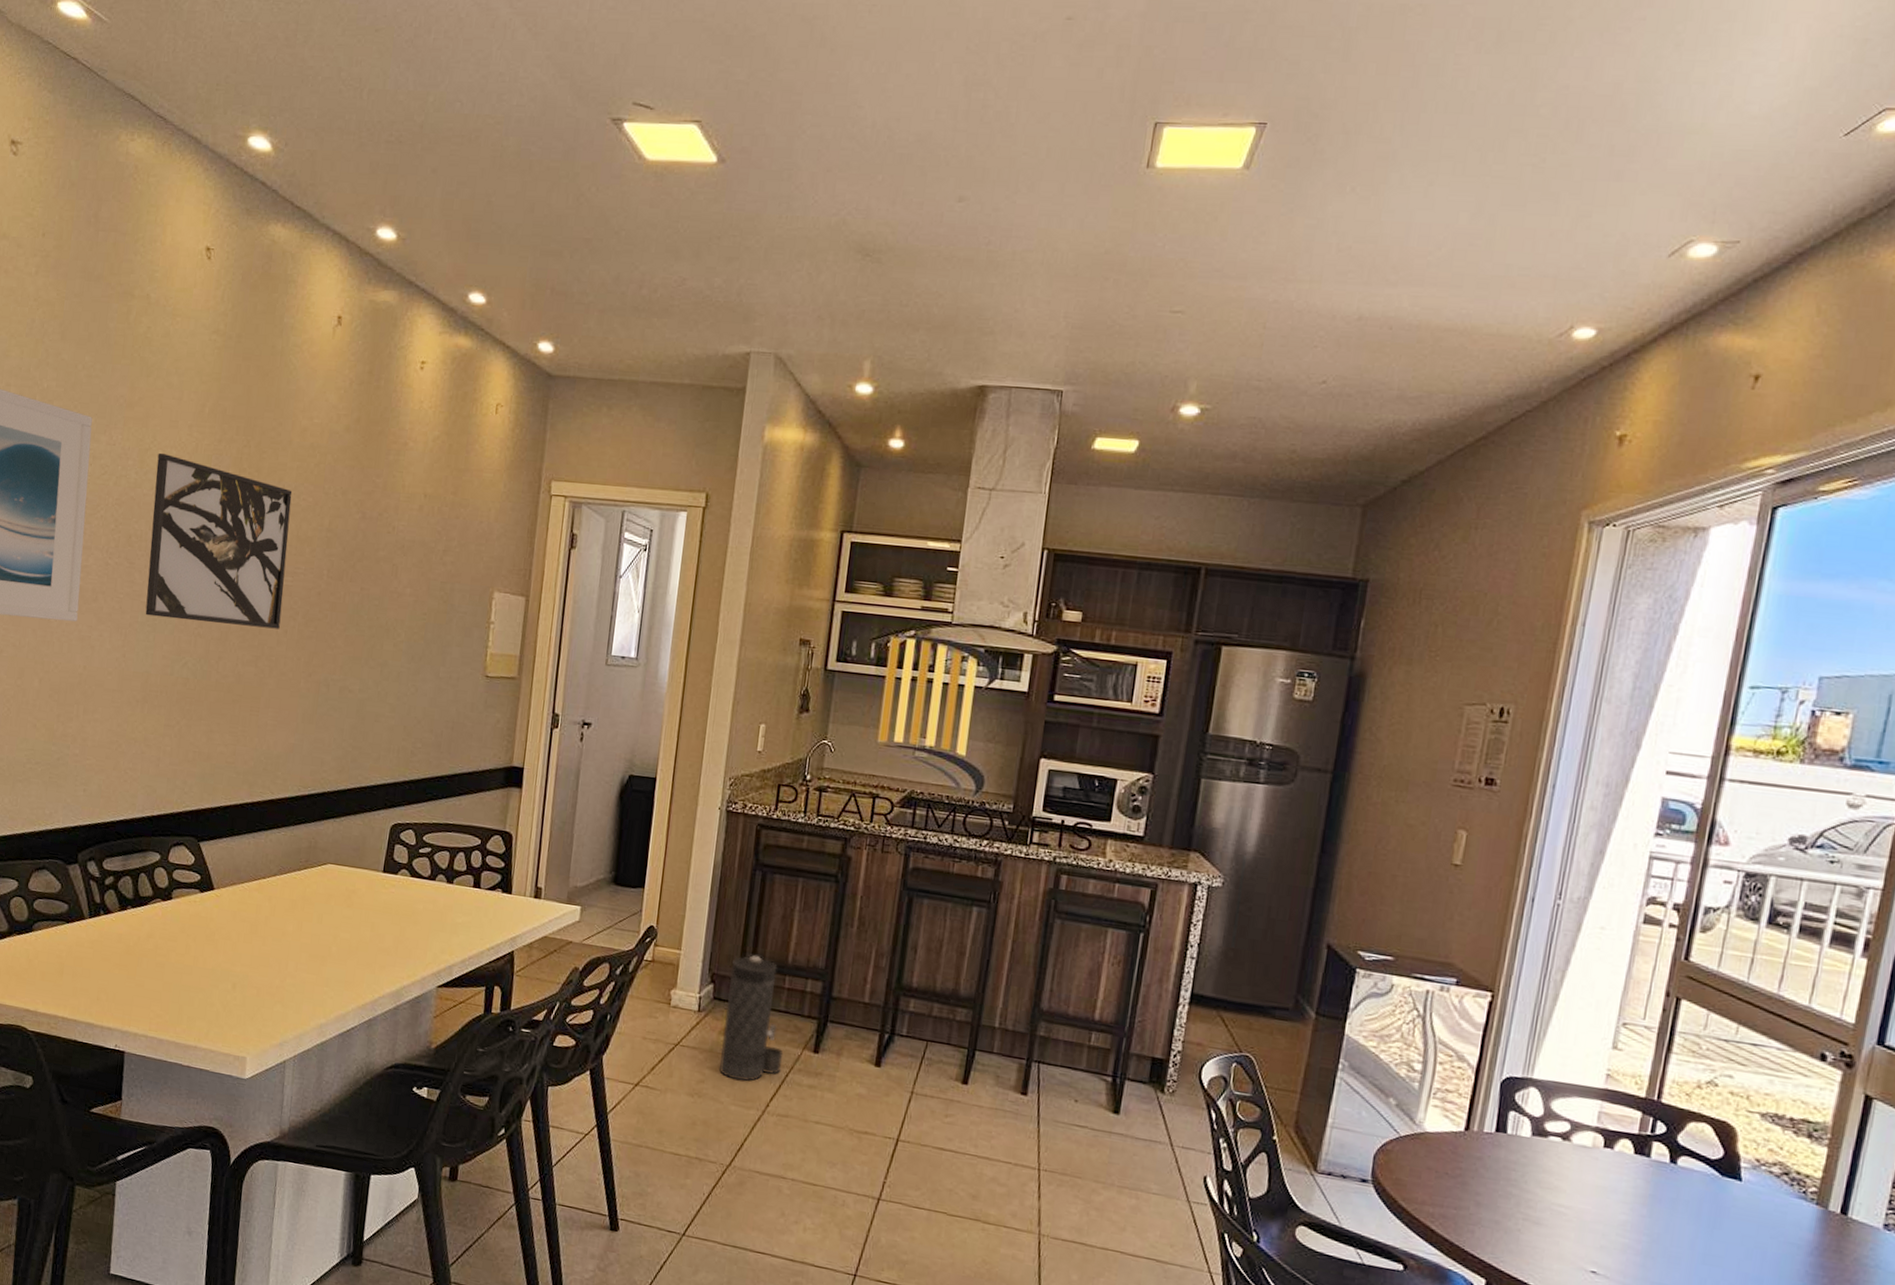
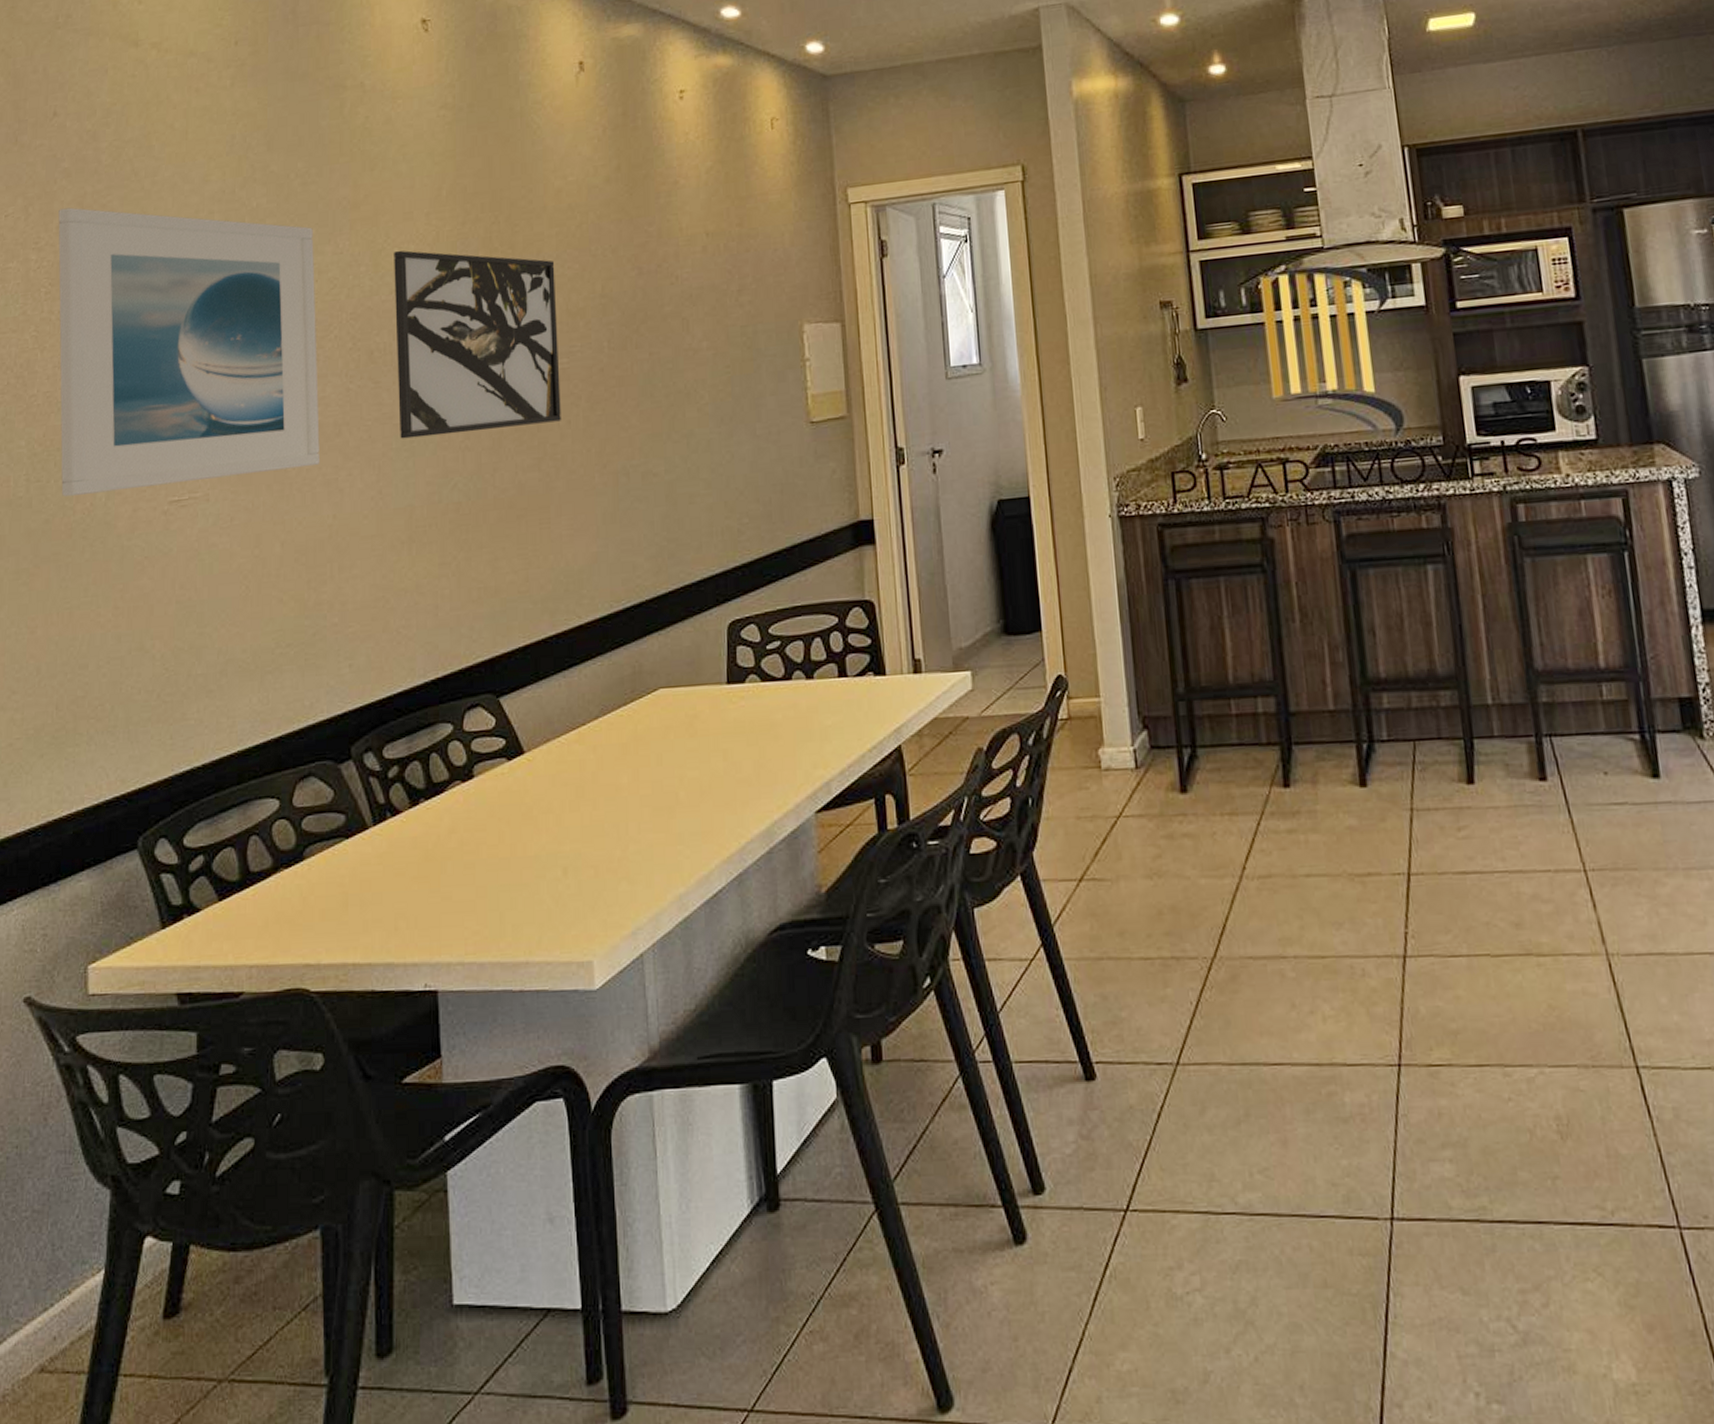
canister: present [719,955,784,1081] -> none [1164,683,1251,845]

